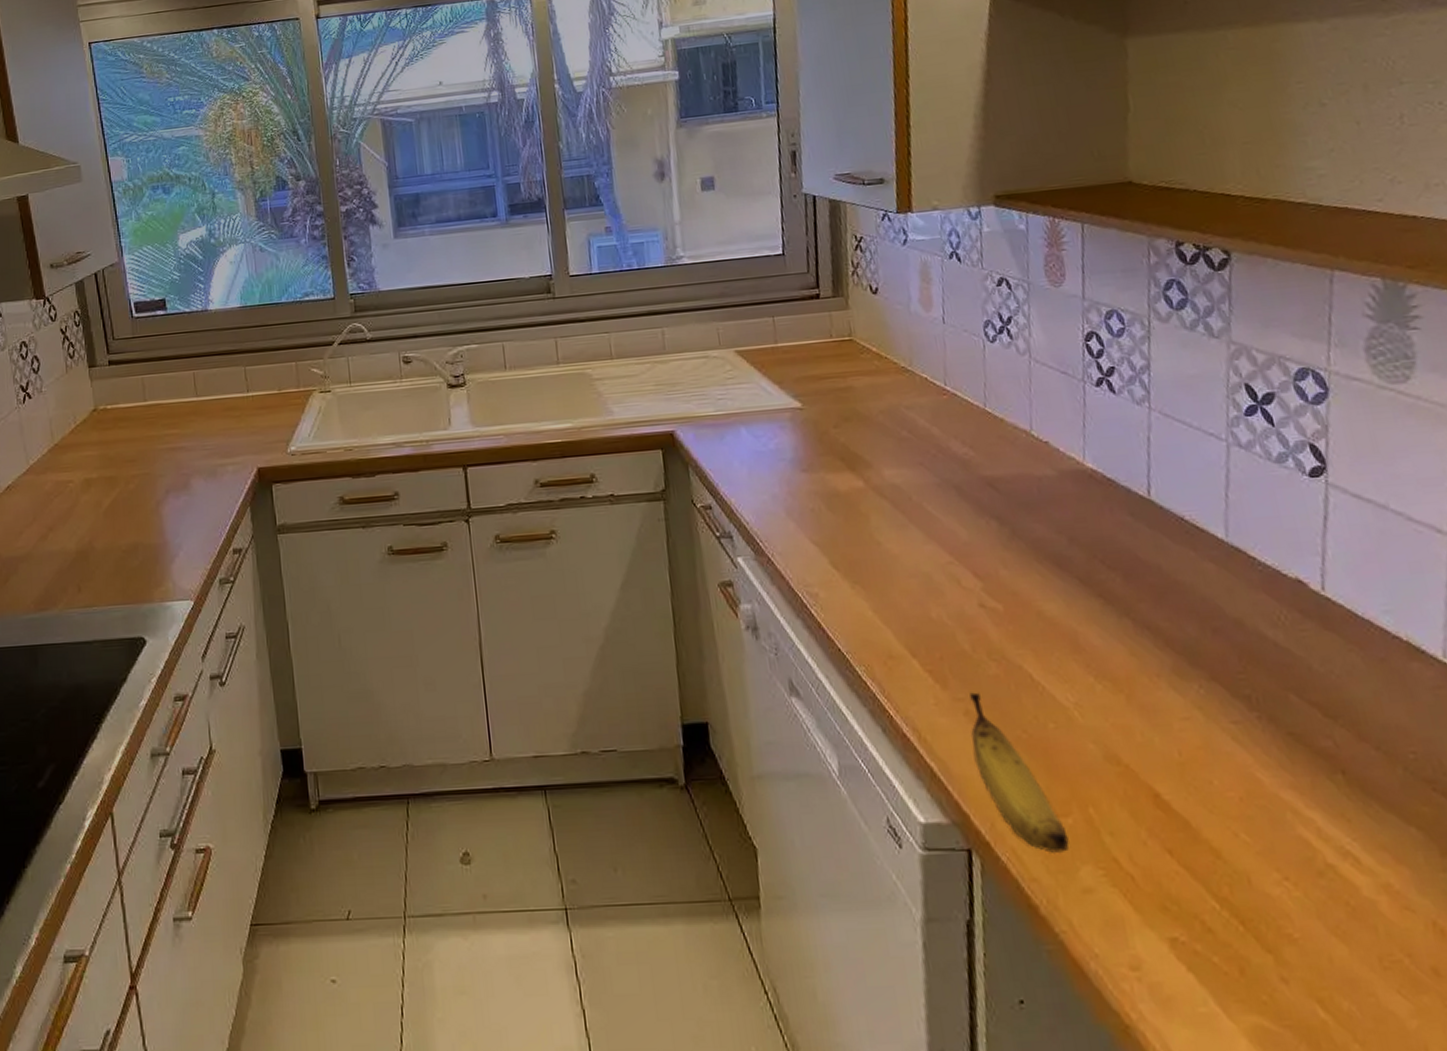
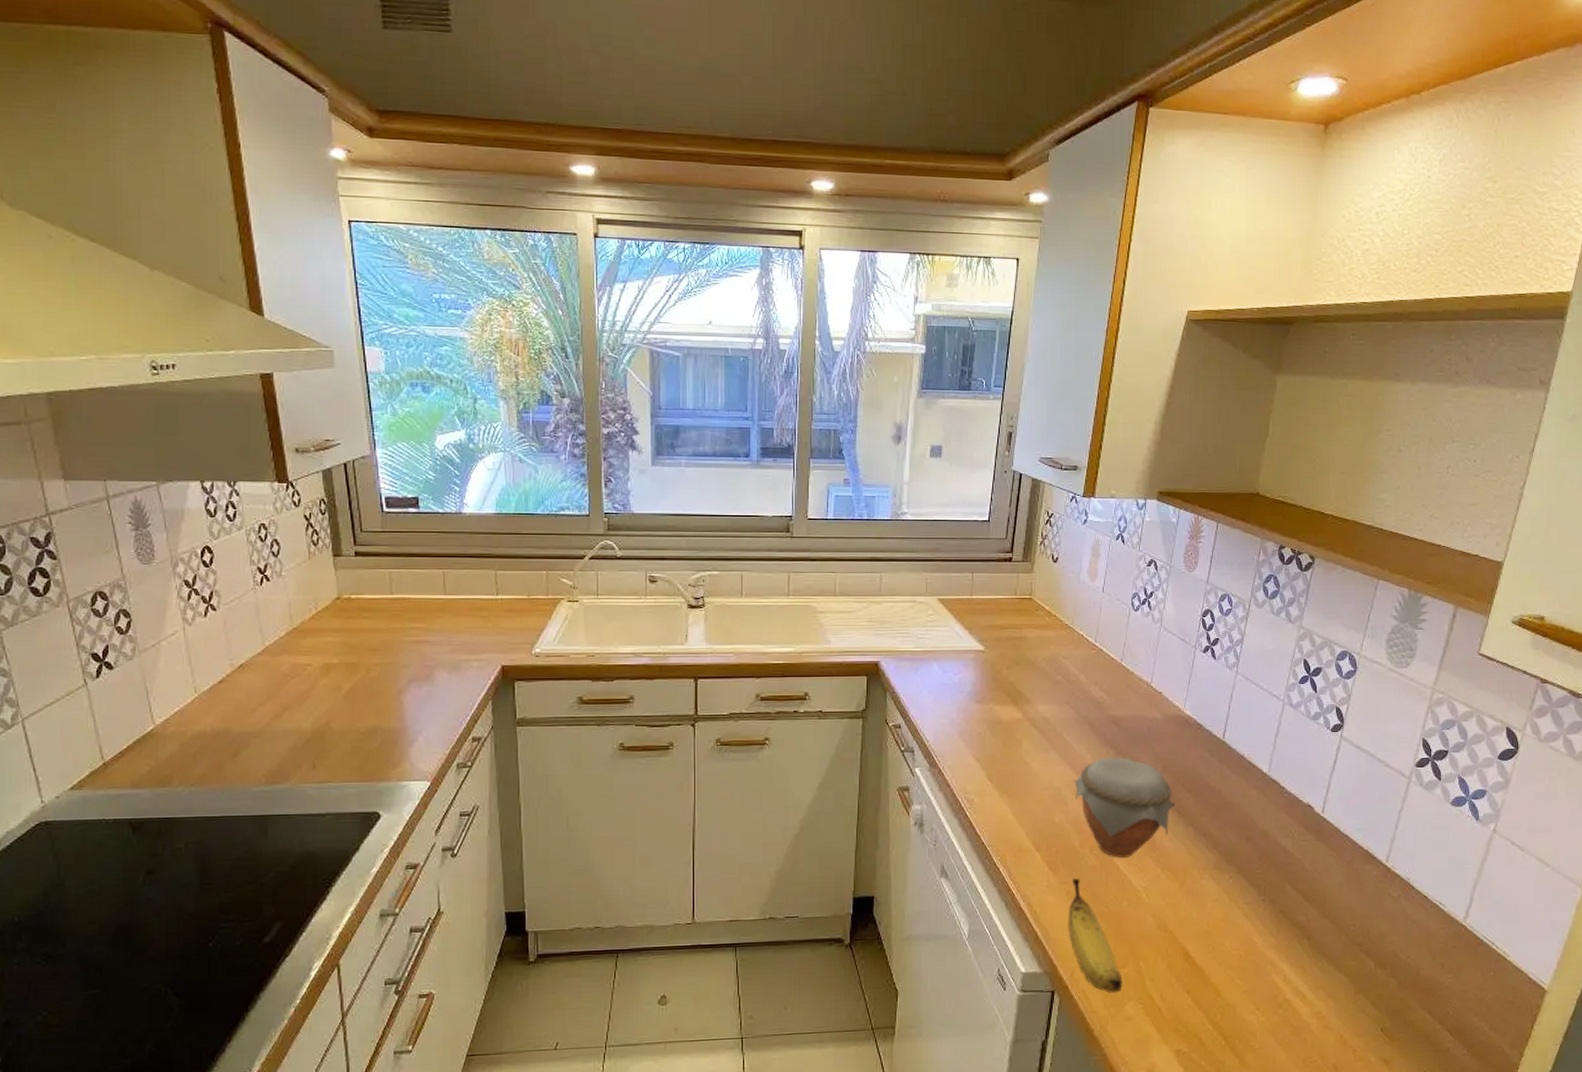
jar: none [948,529,1097,663] -> present [1074,757,1175,858]

